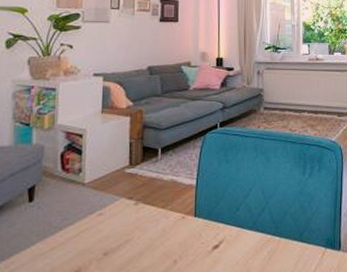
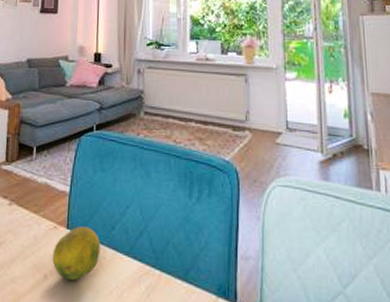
fruit: none [181,212,227,260] -> present [52,226,101,281]

